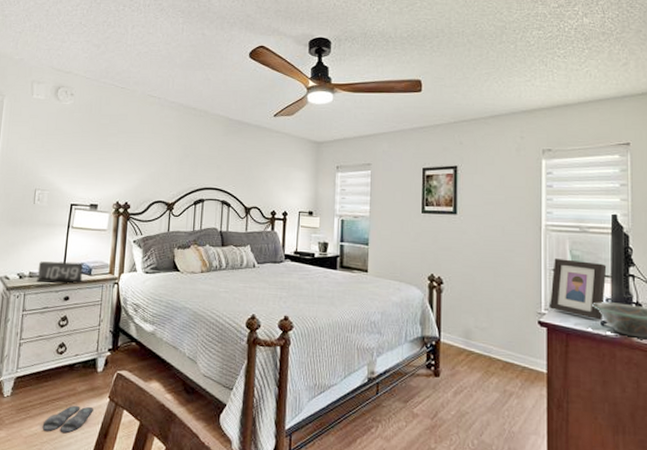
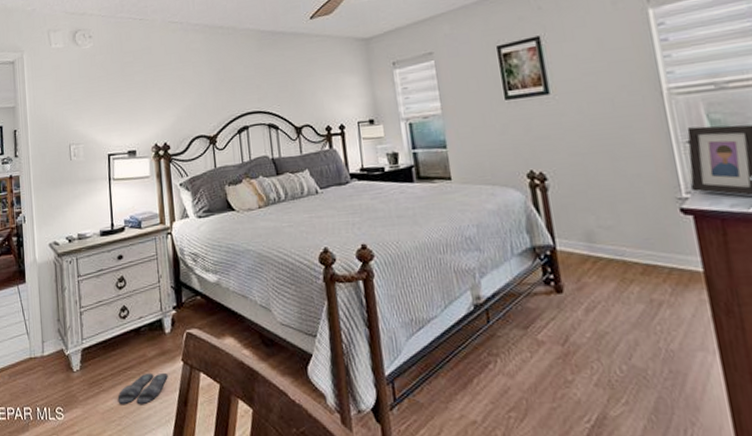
alarm clock: present [37,261,84,284] -> none [85,216,134,245]

